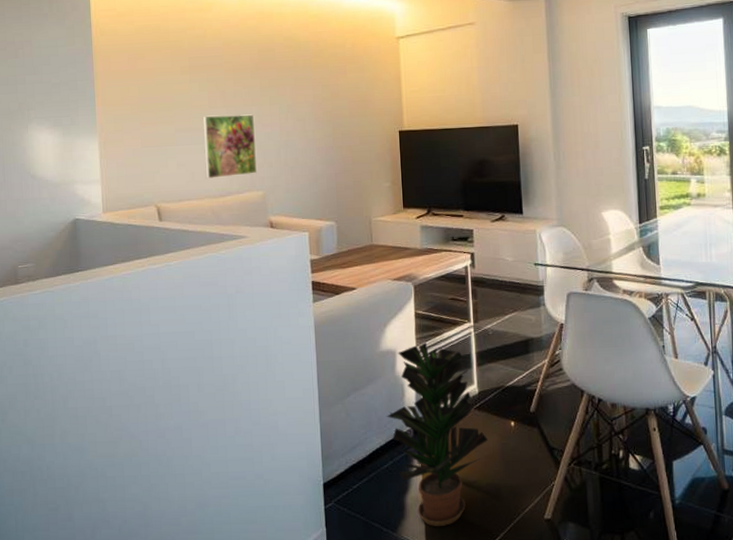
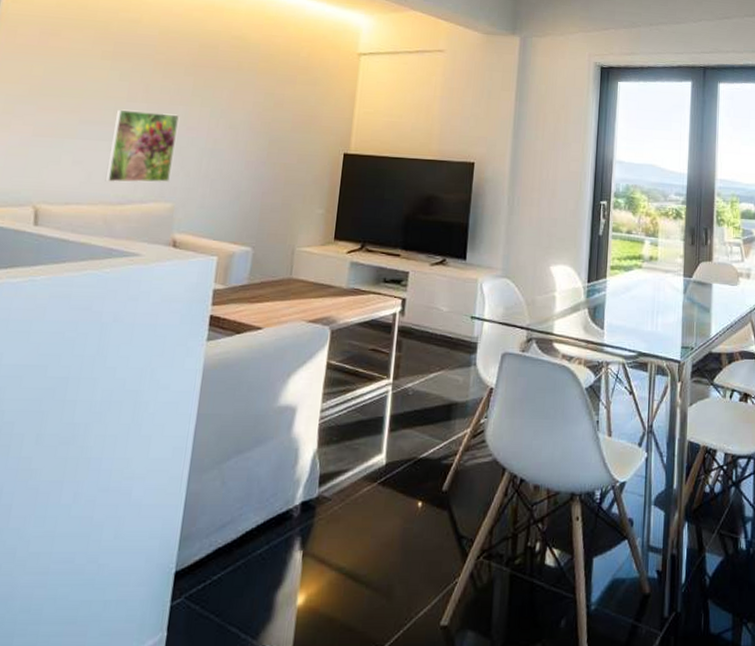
potted plant: present [386,341,488,526] -> none [270,398,388,633]

